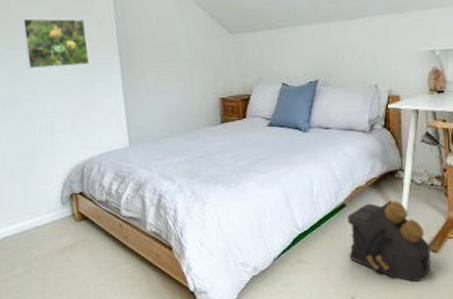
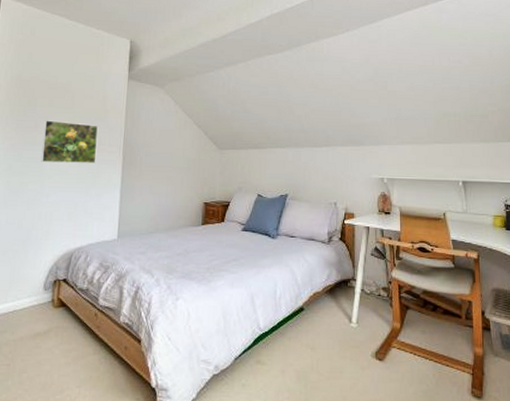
backpack: present [347,201,431,282] -> none [304,308,377,389]

